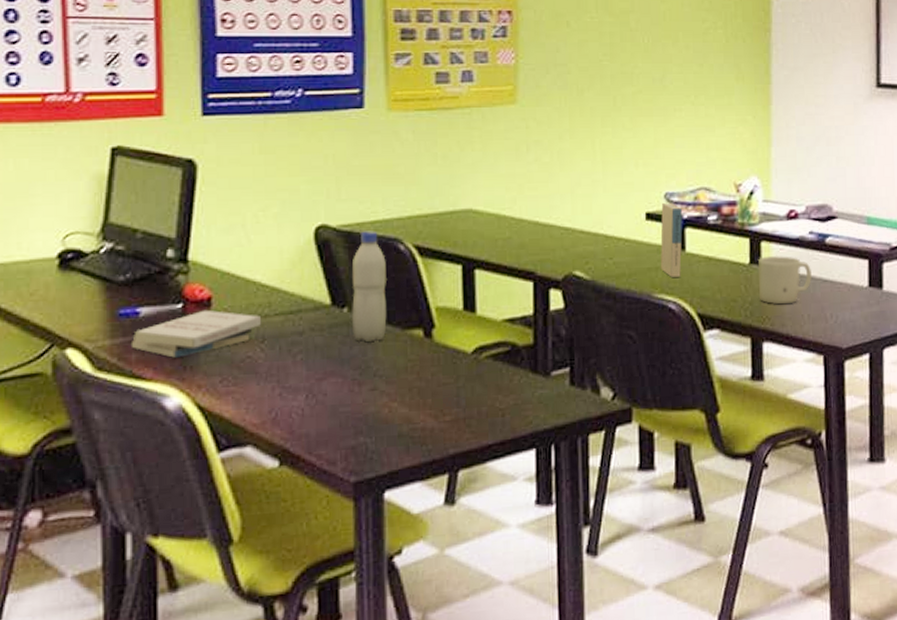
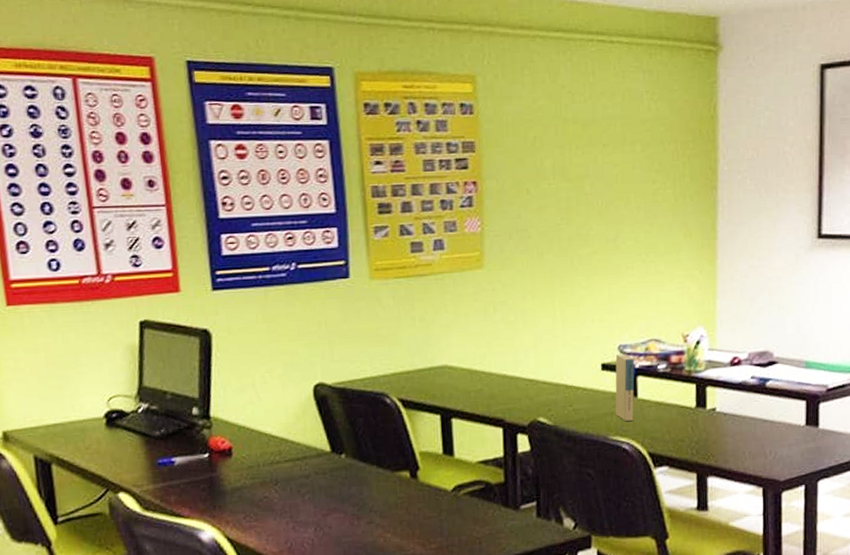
books: present [130,309,261,358] -> none [169,458,274,499]
water bottle: present [351,231,387,343] -> none [347,387,379,484]
mug: present [758,256,812,305] -> none [703,399,753,443]

